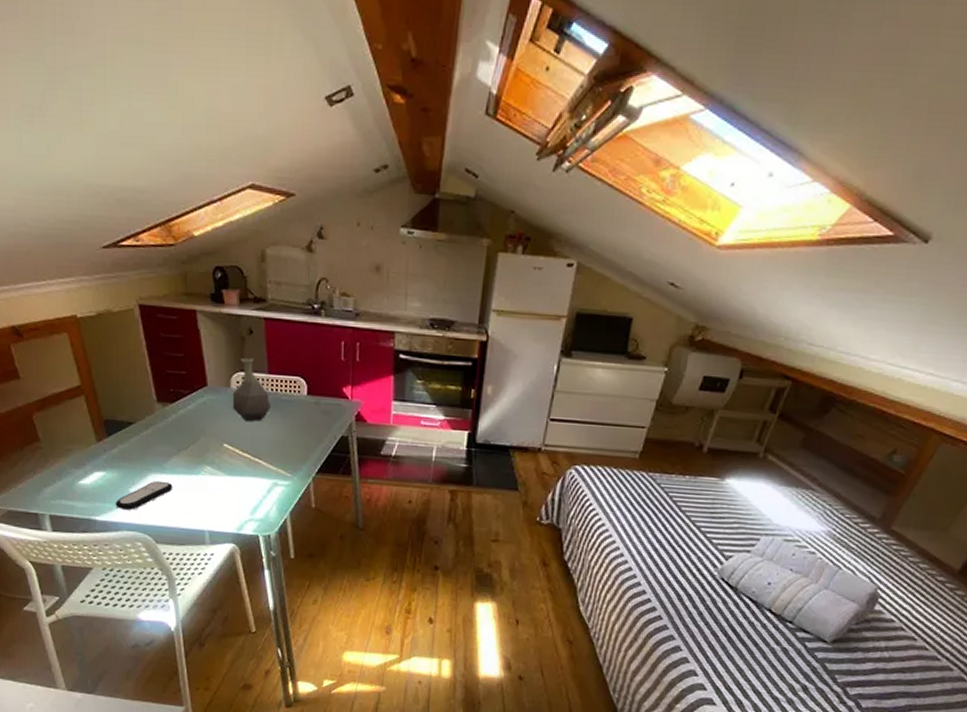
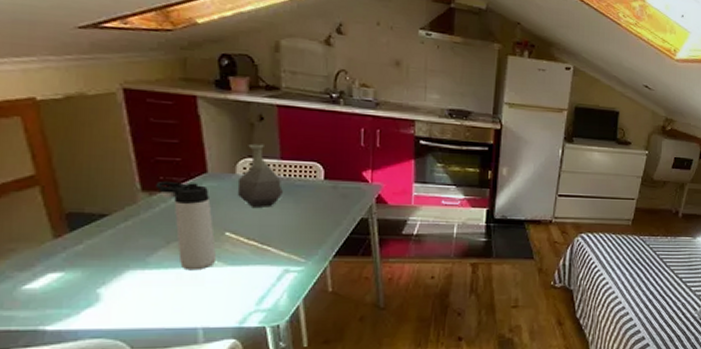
remote control: present [115,480,173,510] -> none [75,277,158,314]
thermos bottle: none [167,392,218,478] -> present [155,180,217,271]

